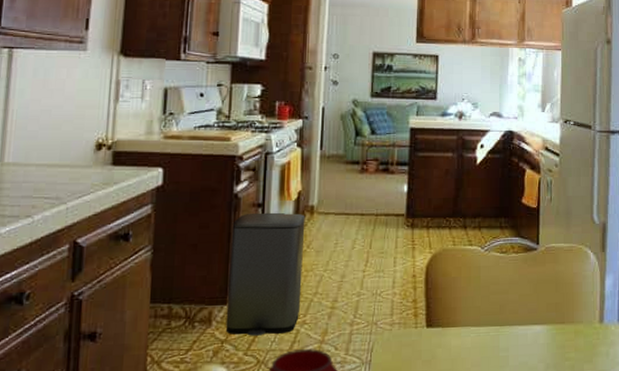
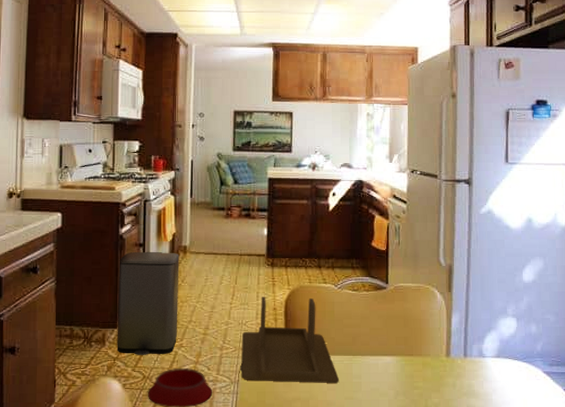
napkin holder: none [373,262,484,360] -> present [240,297,339,383]

